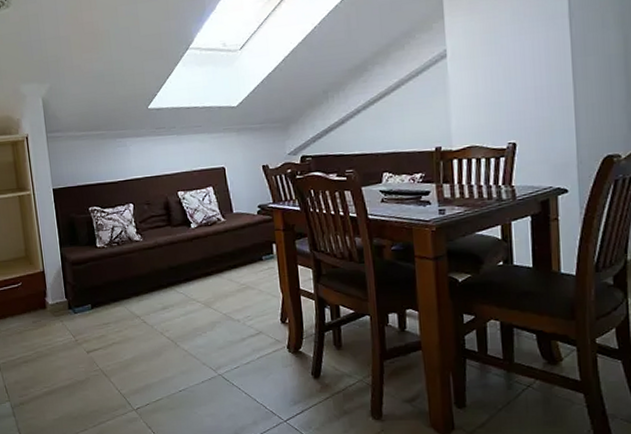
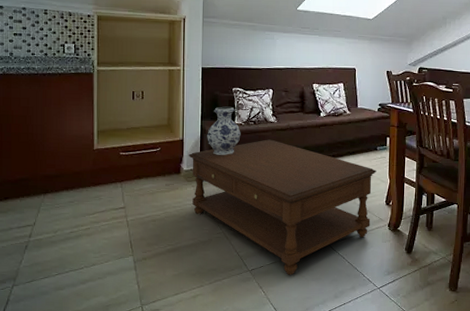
coffee table: none [51,260,266,412] -> present [188,139,377,275]
vase: none [68,228,105,284] -> present [207,106,241,155]

